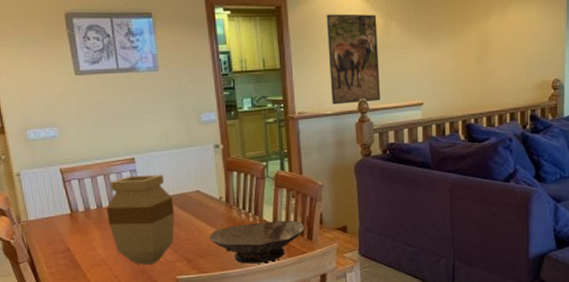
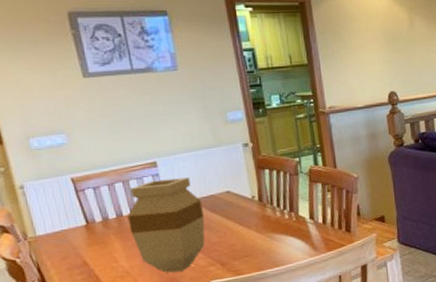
bowl: present [209,220,305,264] -> none [243,214,343,262]
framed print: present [326,14,380,105] -> none [351,9,409,98]

